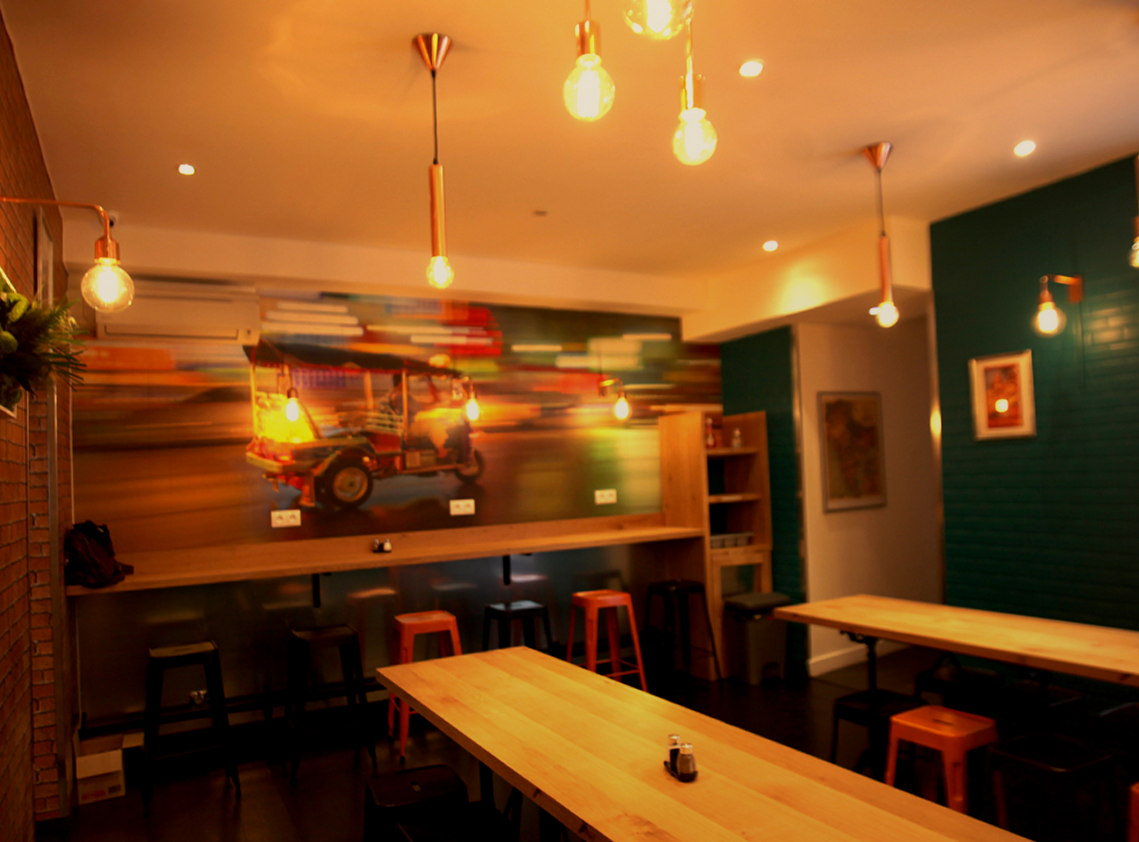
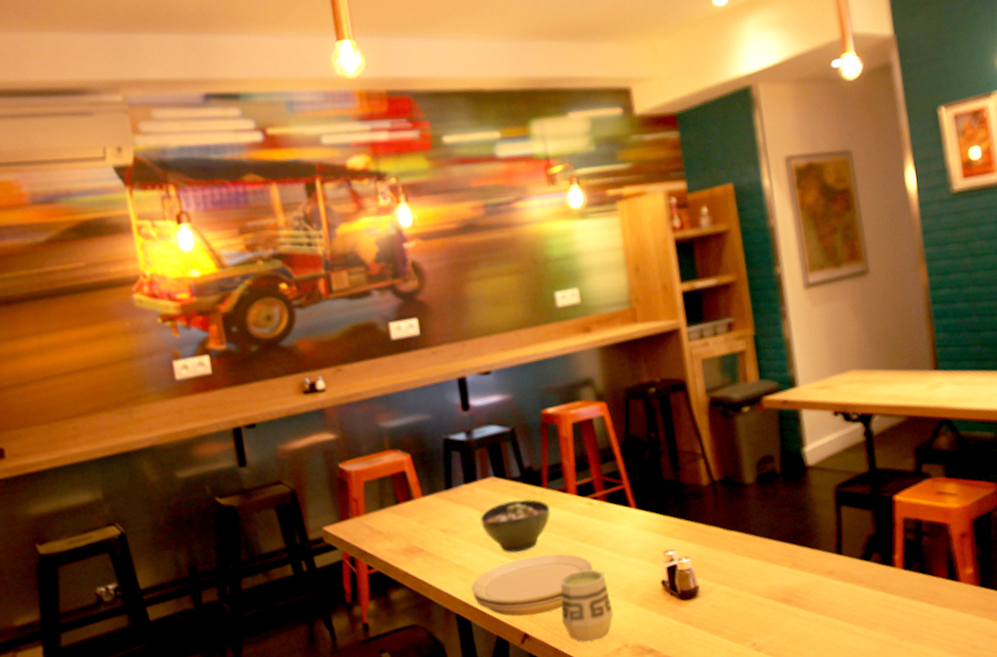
plate: none [495,721,603,773] -> present [471,553,593,617]
bowl: none [509,668,571,715] -> present [480,499,551,553]
cup: none [571,740,618,804] -> present [560,569,614,641]

